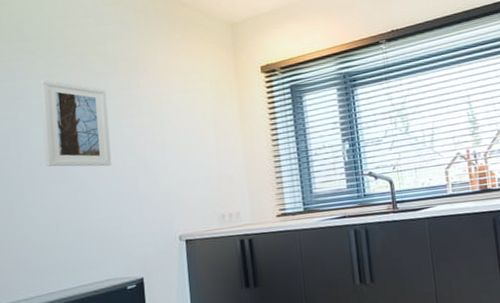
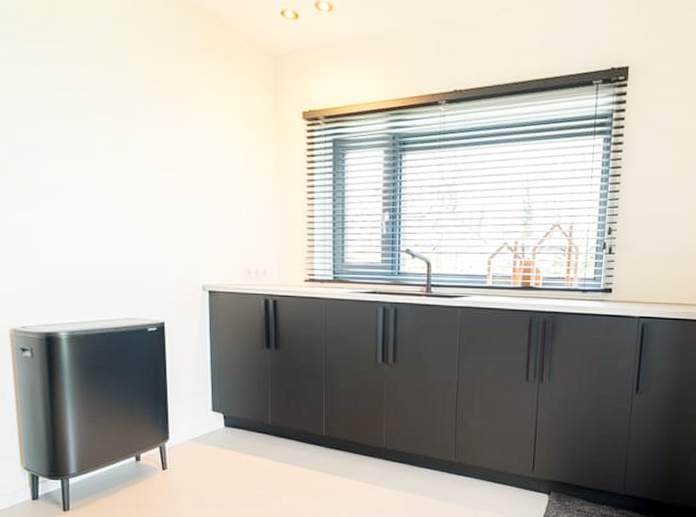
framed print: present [40,79,112,167] -> none [60,91,136,200]

